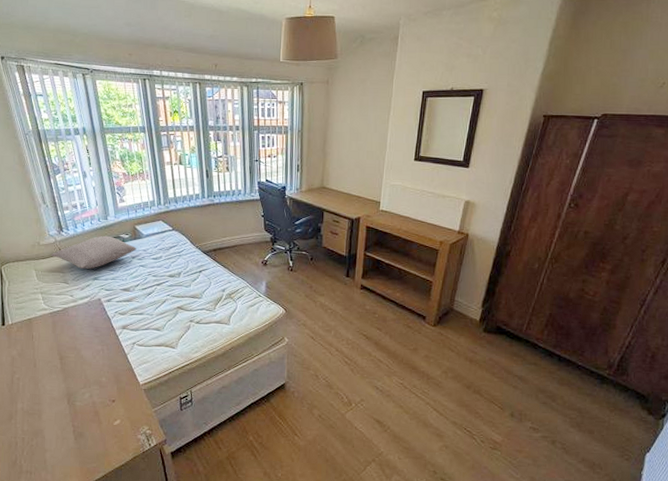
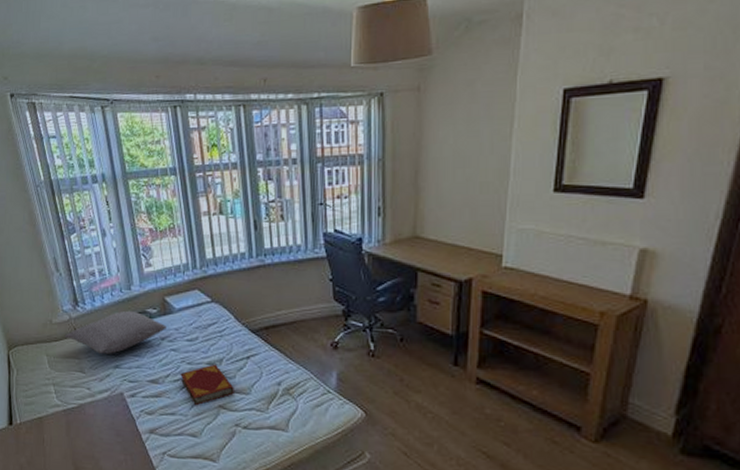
hardback book: none [147,276,190,308] -> present [180,364,234,406]

